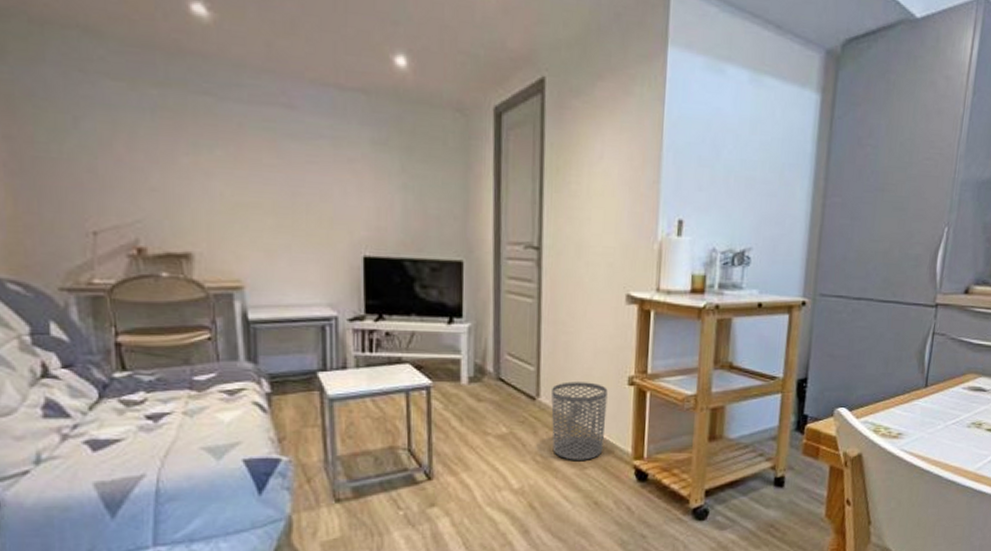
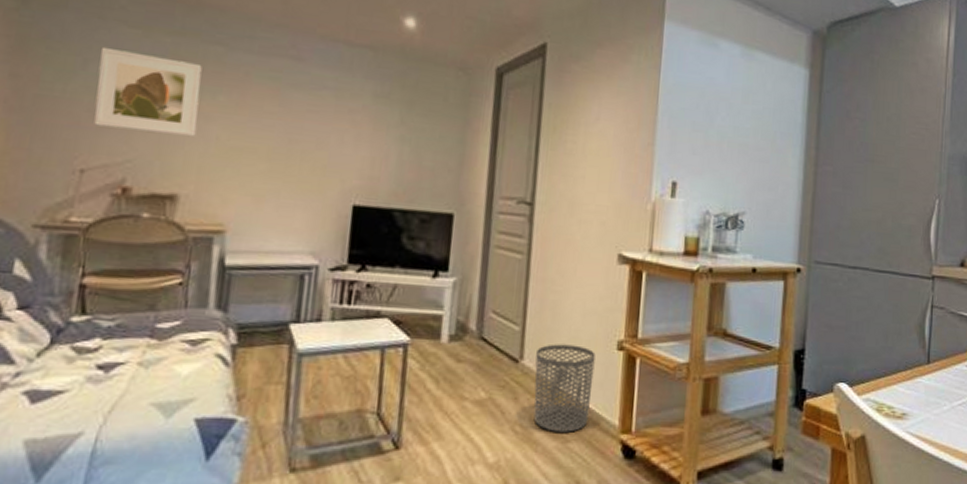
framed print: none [88,102,199,195] -> present [94,46,202,138]

